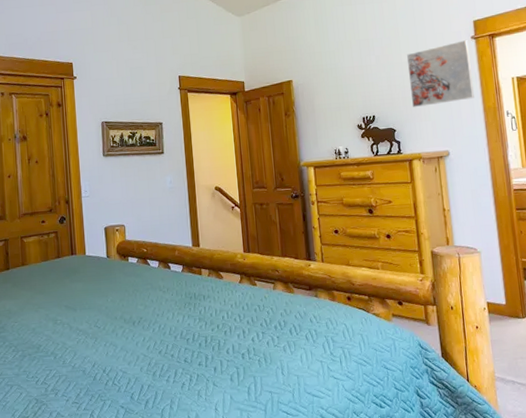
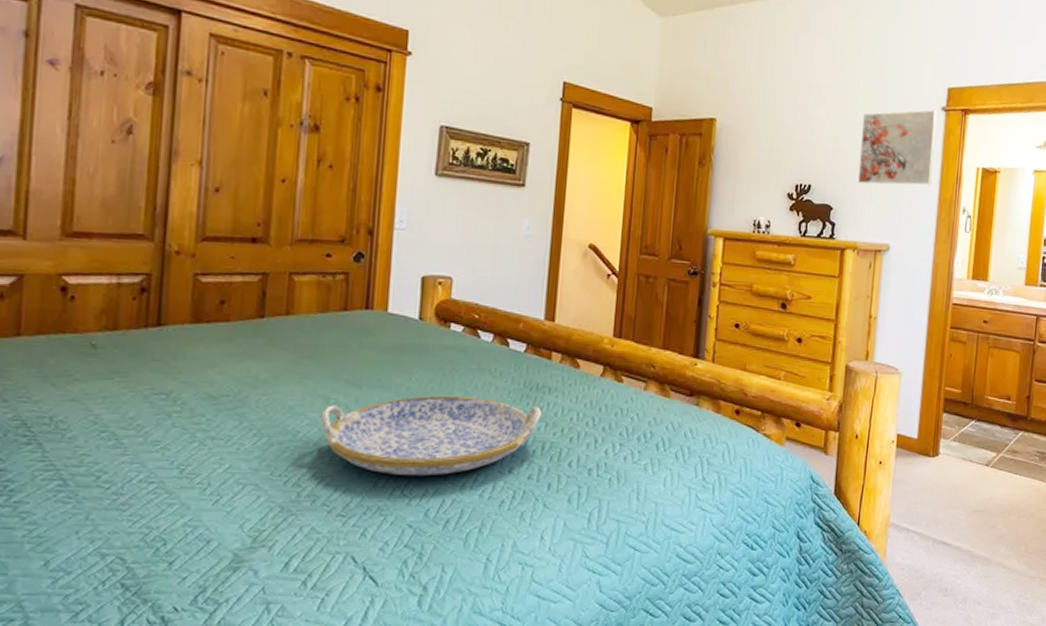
serving tray: none [53,308,202,371] -> present [320,395,542,477]

